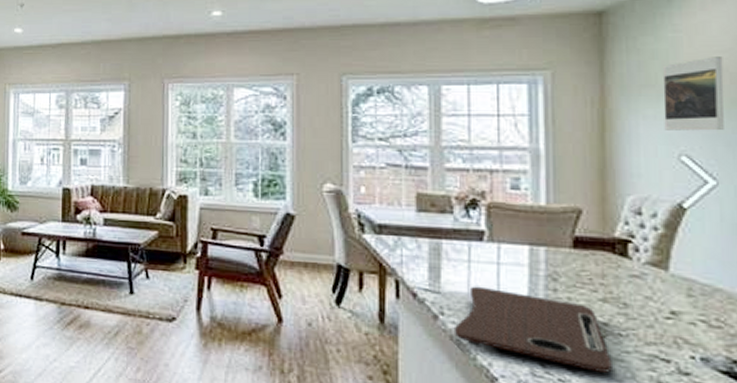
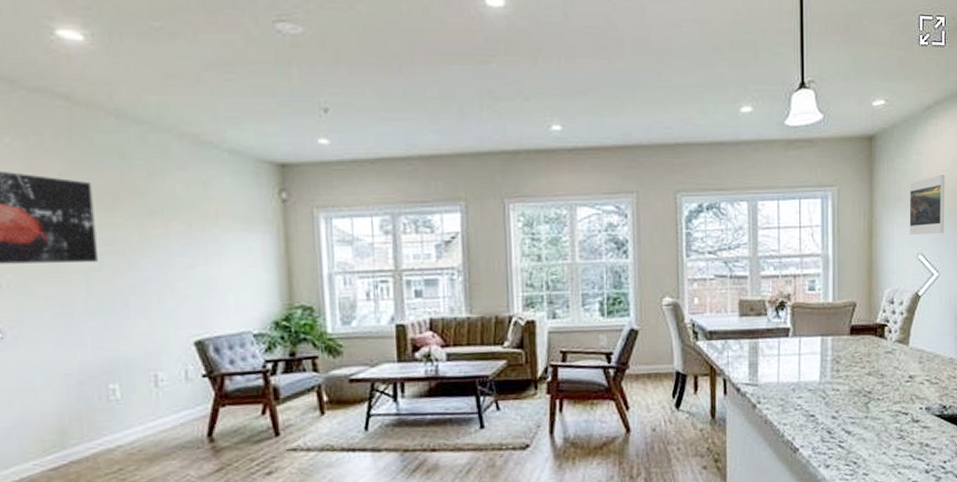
cutting board: present [453,286,612,373] -> none [767,375,873,431]

